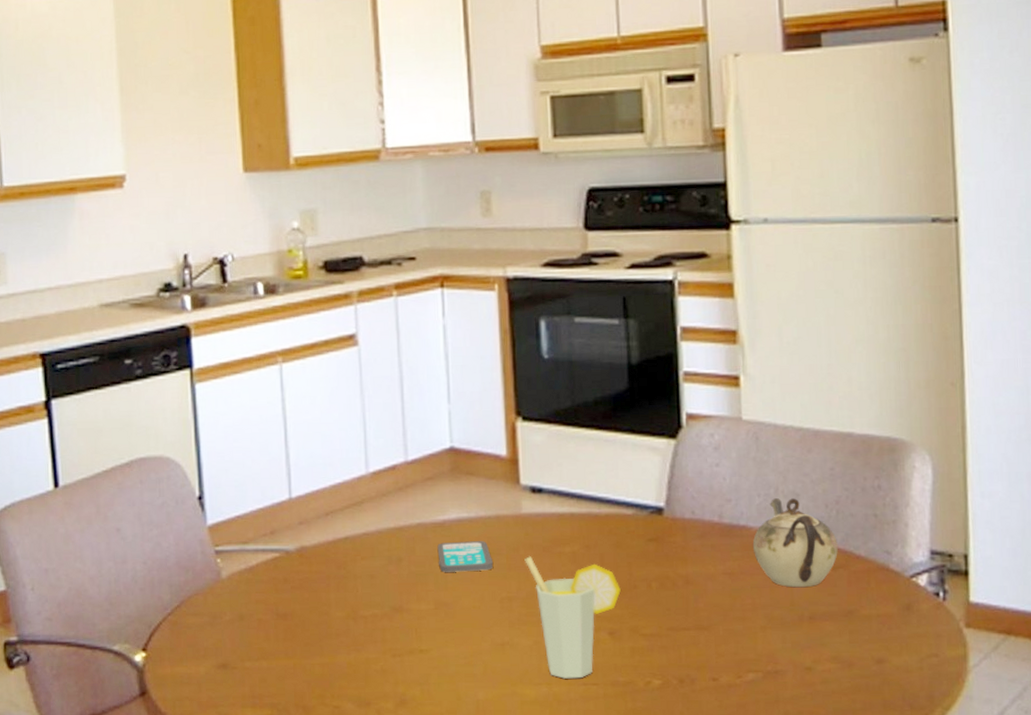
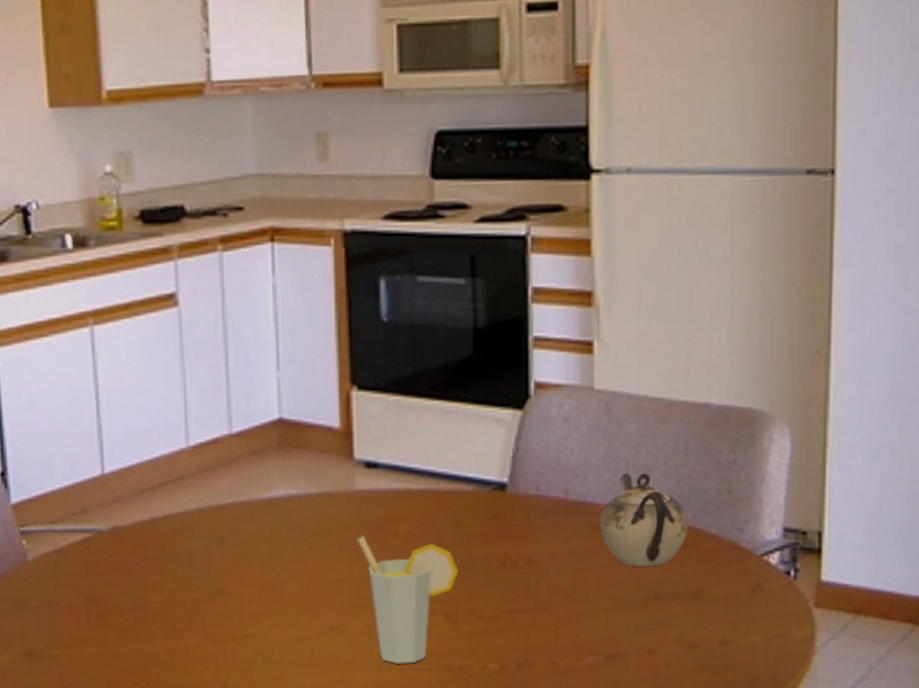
smartphone: present [437,541,494,572] -> none [263,520,324,553]

